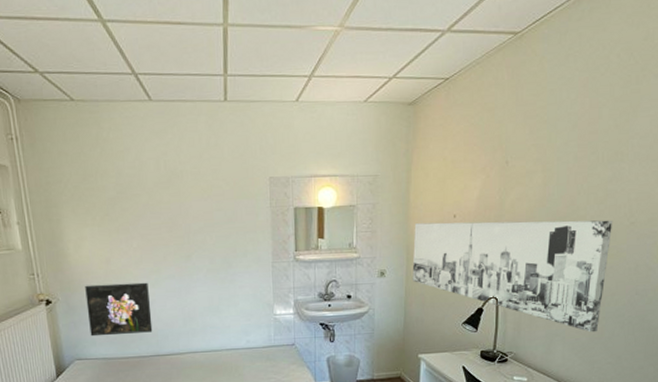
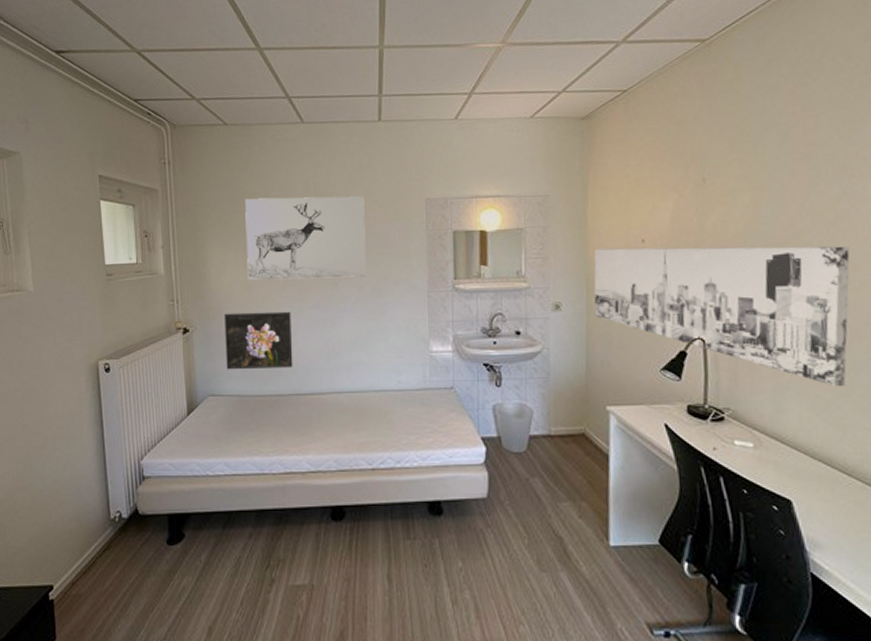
wall art: none [97,174,217,254] -> present [245,196,367,280]

